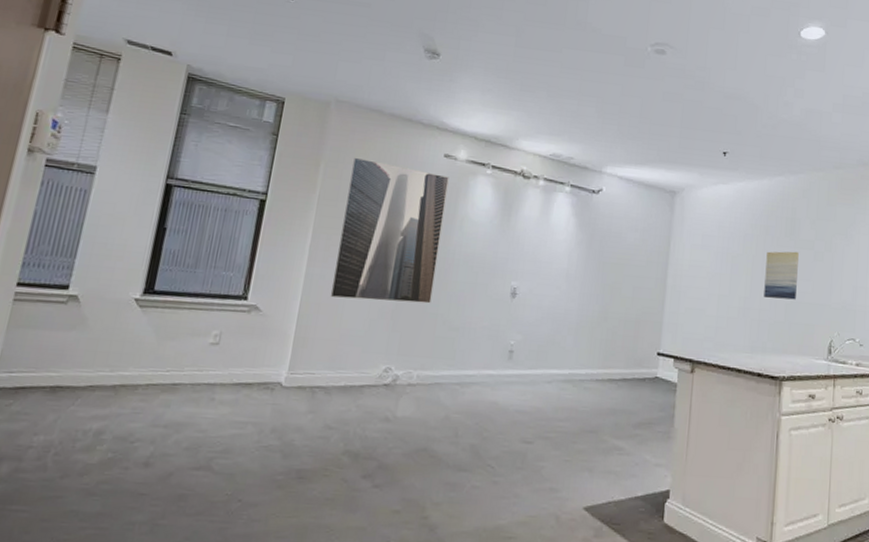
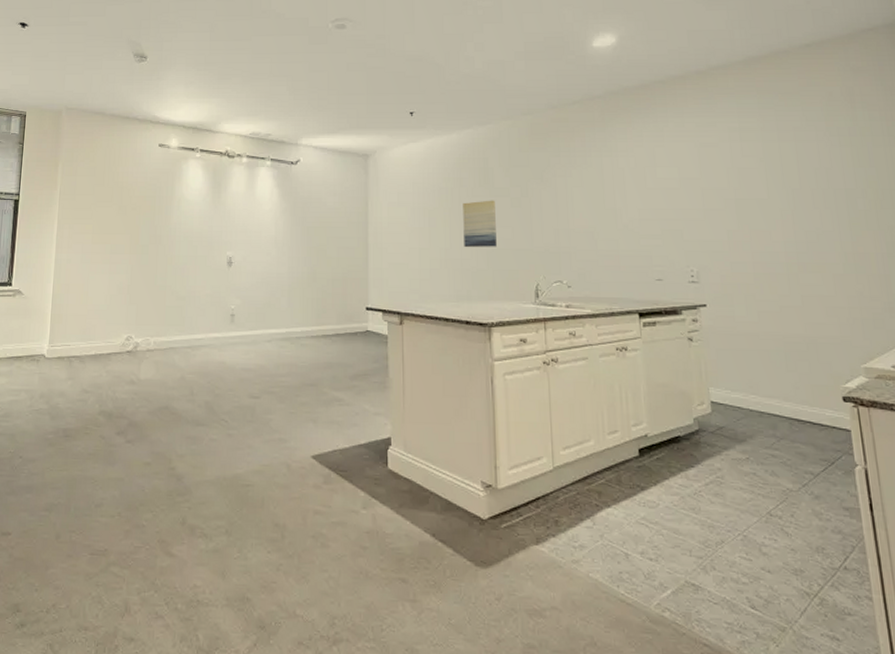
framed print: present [330,157,449,304] -> none [76,155,165,279]

